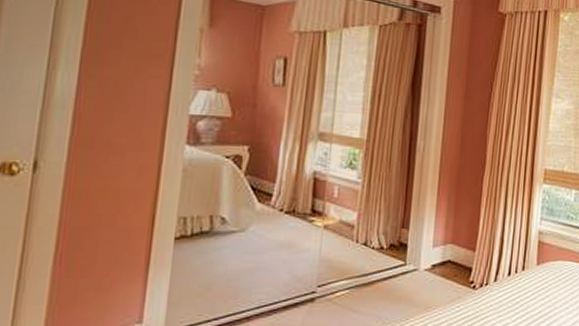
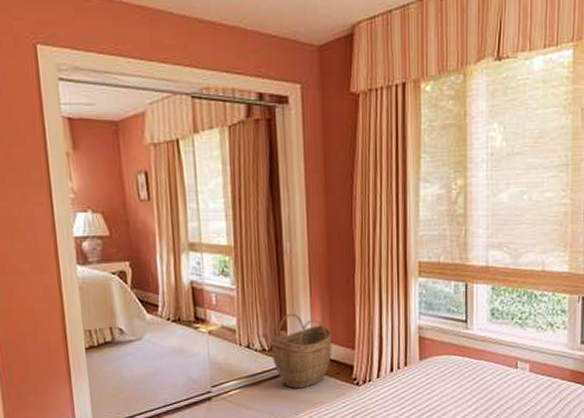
woven basket: none [389,211,454,291] -> present [271,313,332,389]

